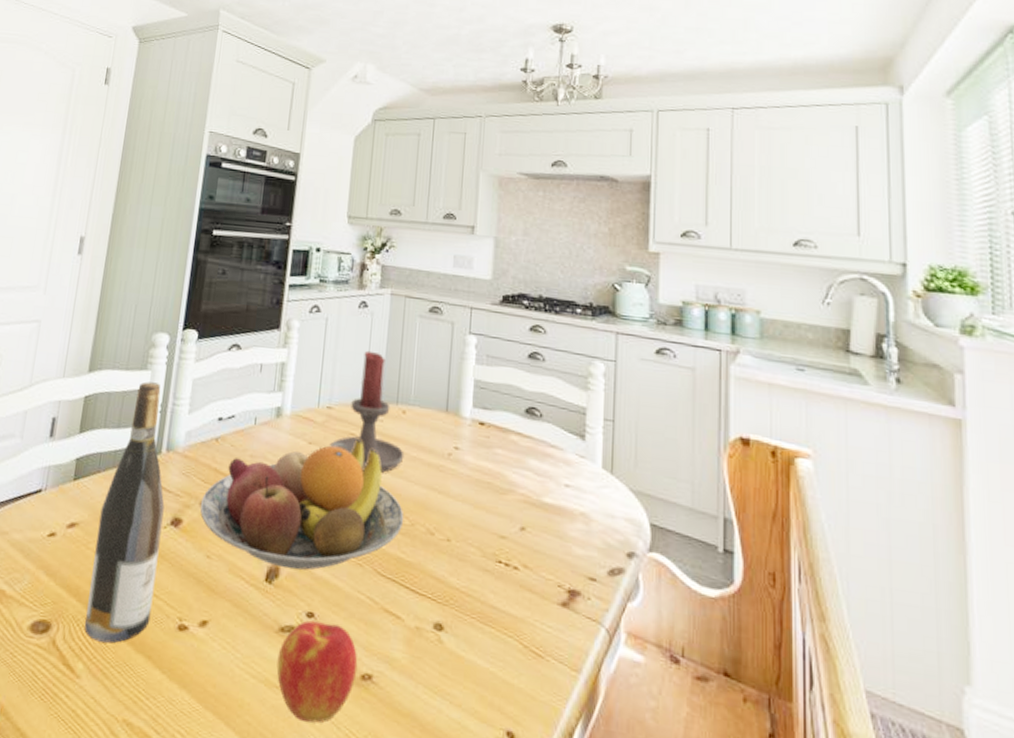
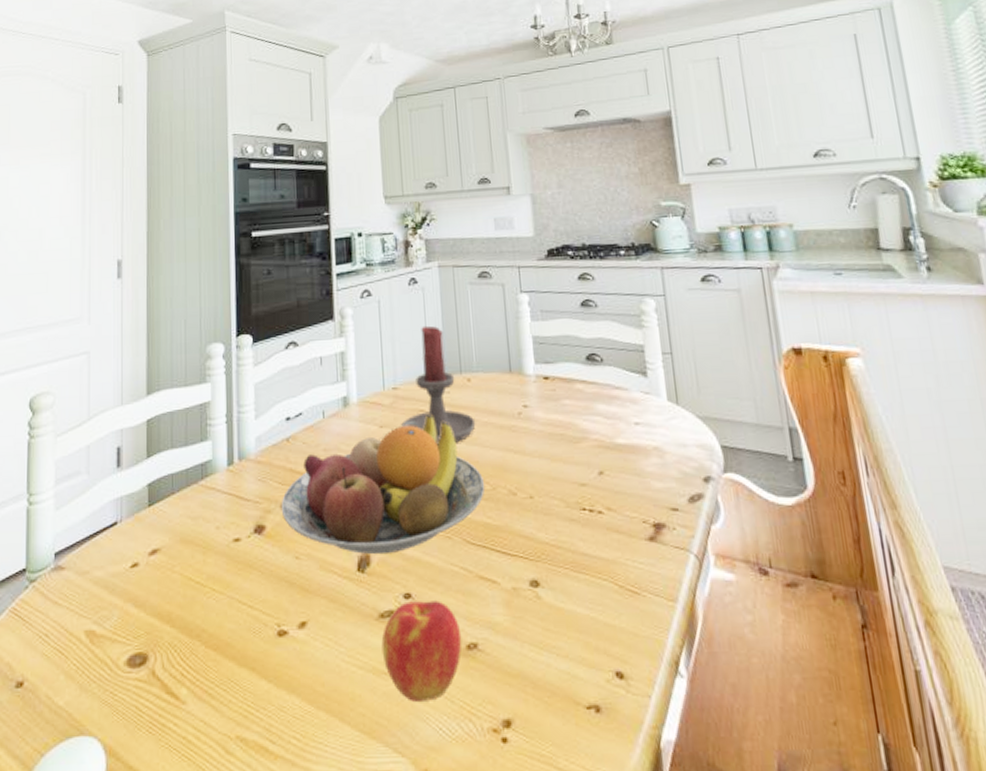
wine bottle: present [84,381,165,643] -> none [181,394,248,663]

